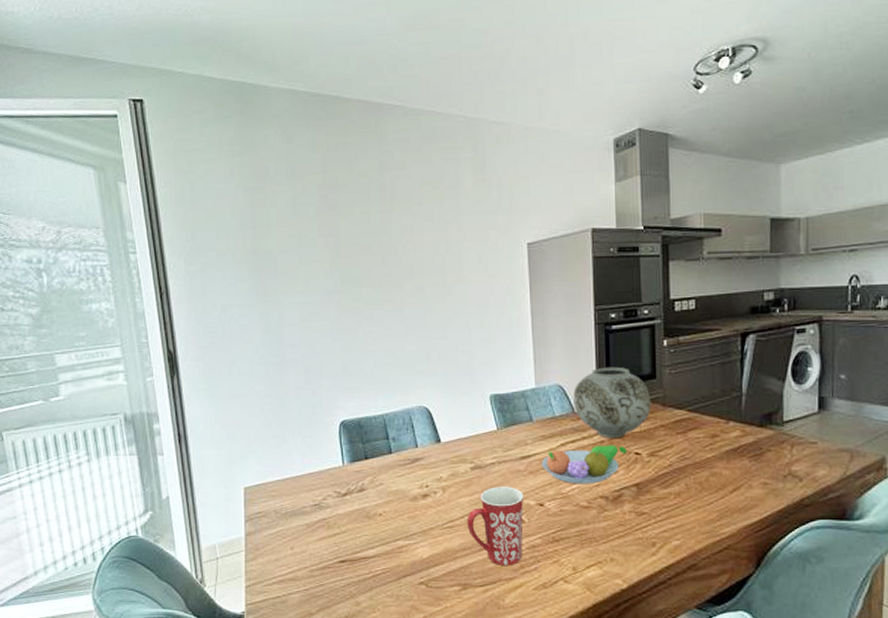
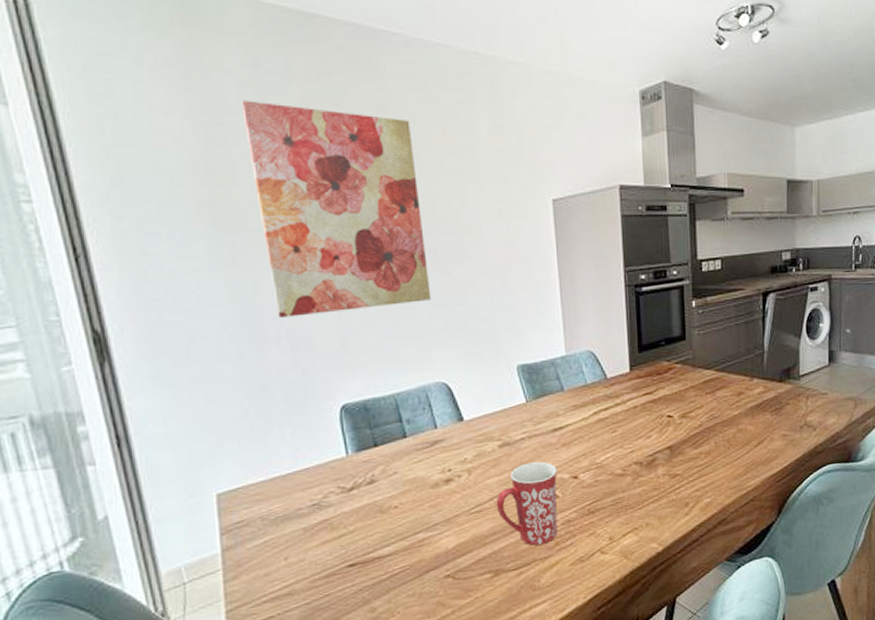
wall art: none [278,169,418,345] -> present [241,100,432,318]
fruit bowl: present [541,444,627,484] -> none [574,409,660,453]
vase: present [573,366,651,439] -> none [605,329,682,404]

